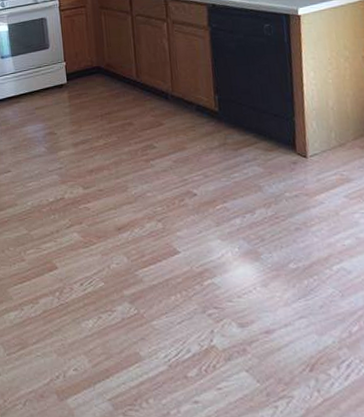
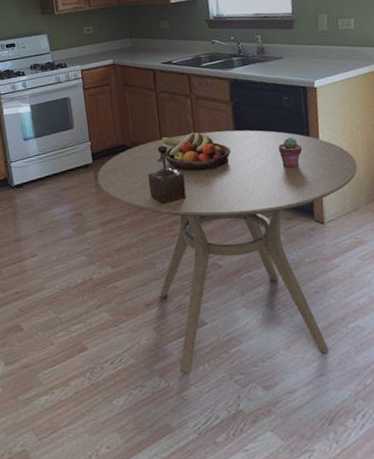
dining table: none [71,56,344,303] -> present [97,130,357,374]
pepper mill: none [121,68,161,128] -> present [147,144,186,204]
fruit bowl: none [137,56,208,96] -> present [162,132,231,171]
potted succulent: none [258,66,284,98] -> present [278,137,303,169]

